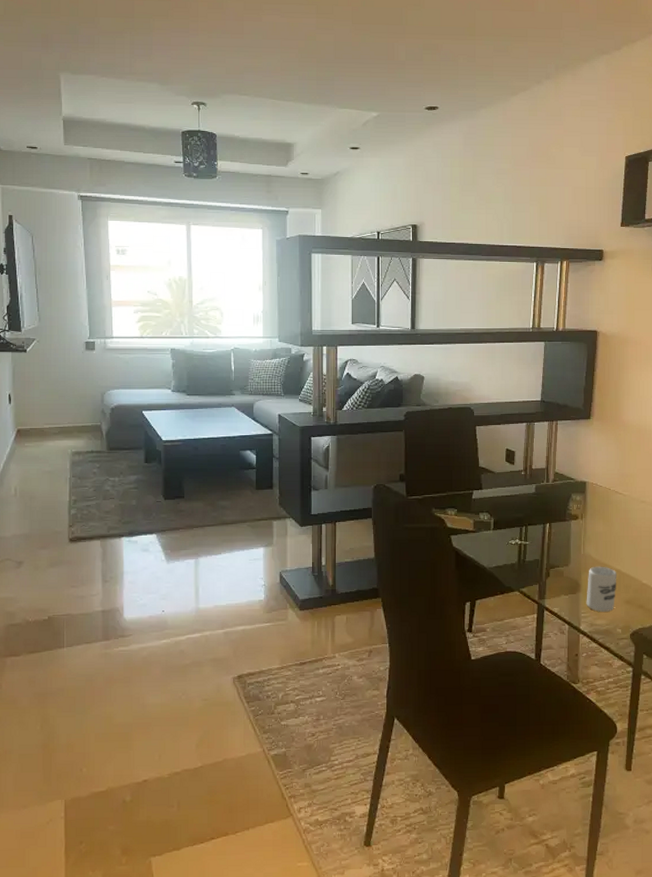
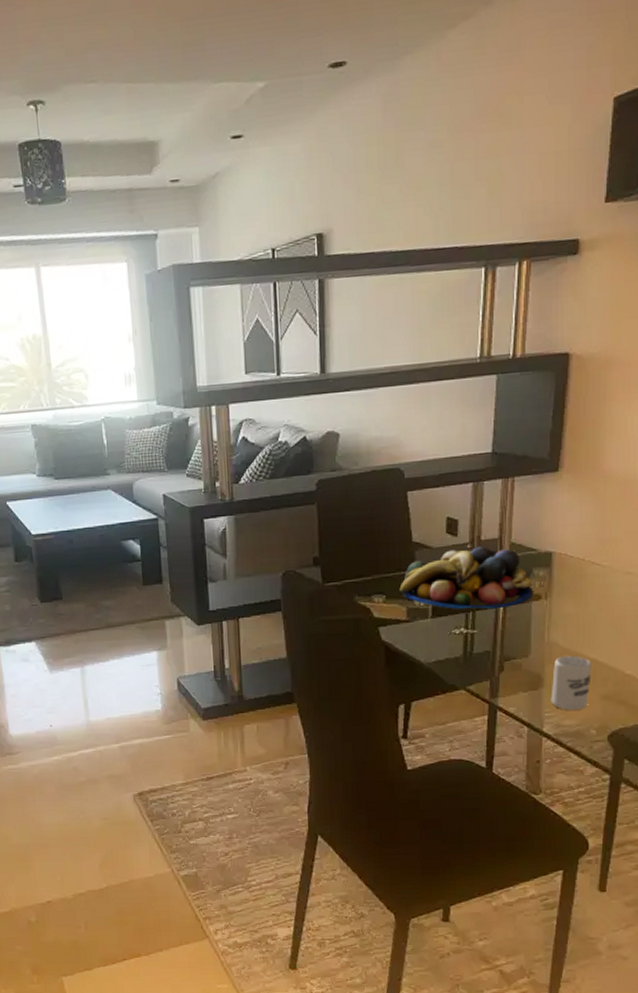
fruit bowl: none [468,474,572,525] -> present [399,546,533,610]

